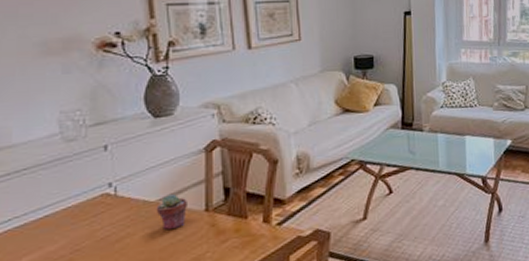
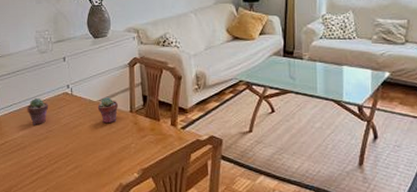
potted succulent: none [37,205,77,246] -> present [27,98,49,125]

